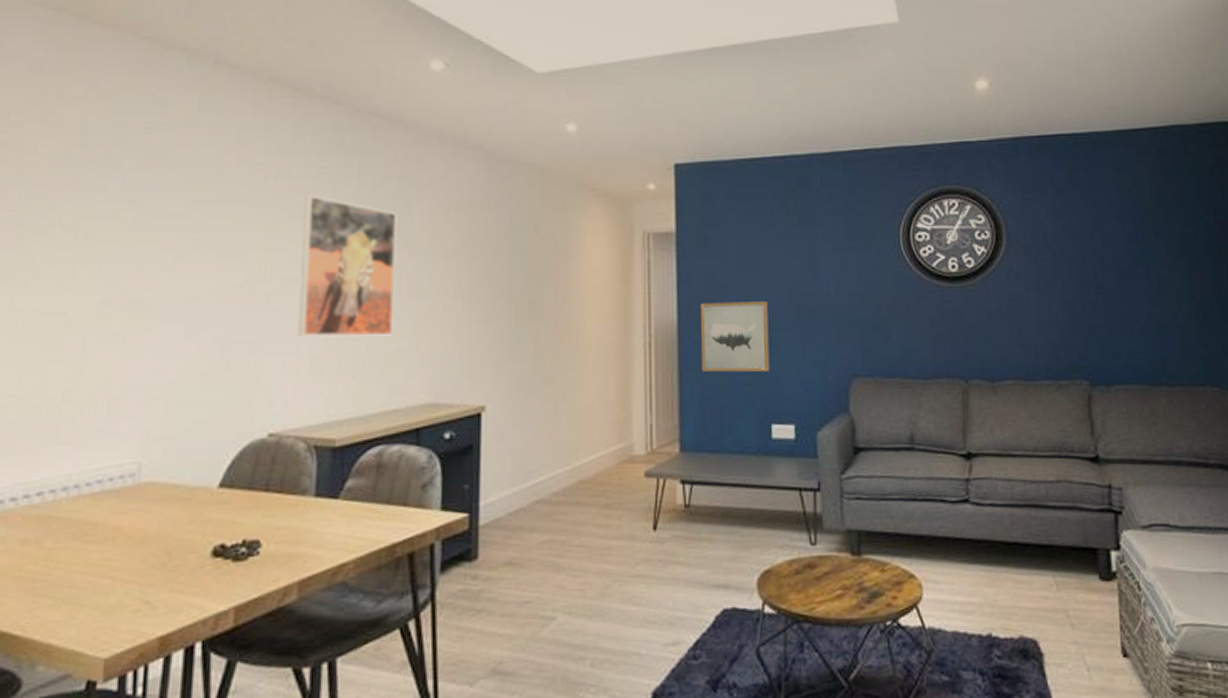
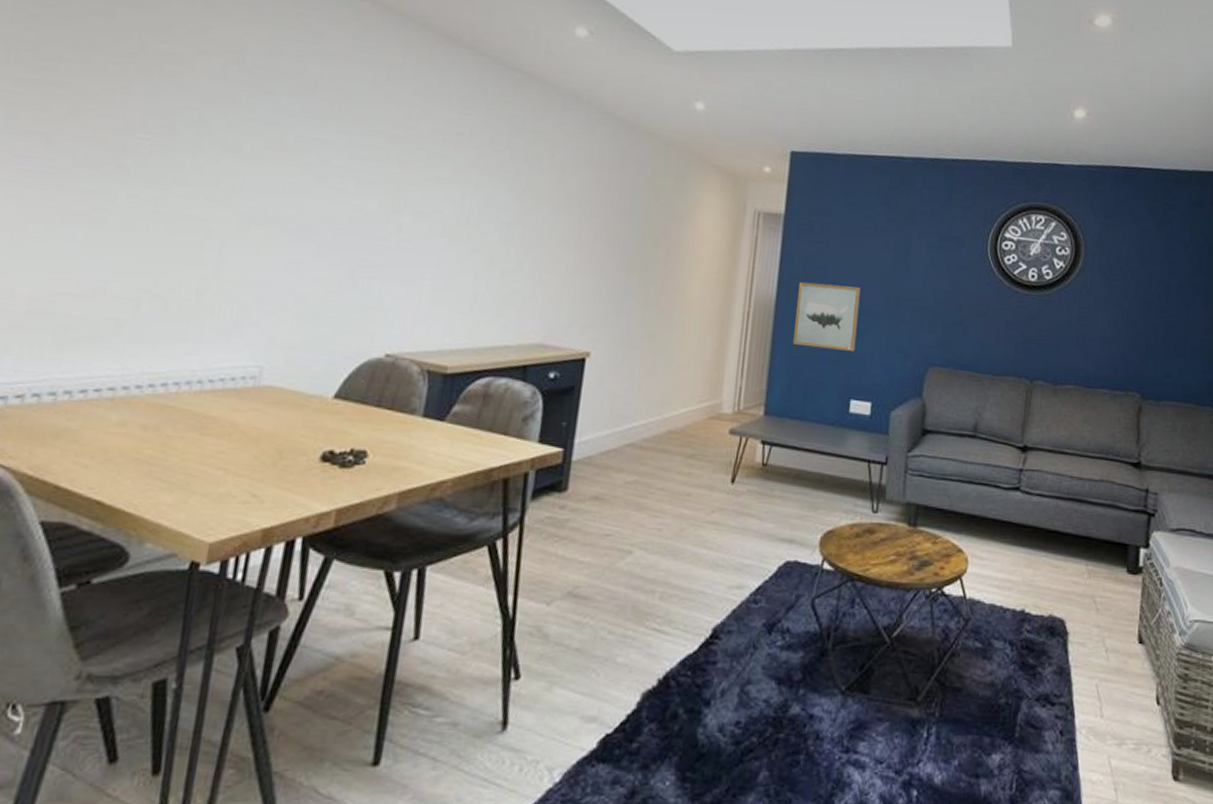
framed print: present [298,194,397,337] -> none [423,137,529,278]

